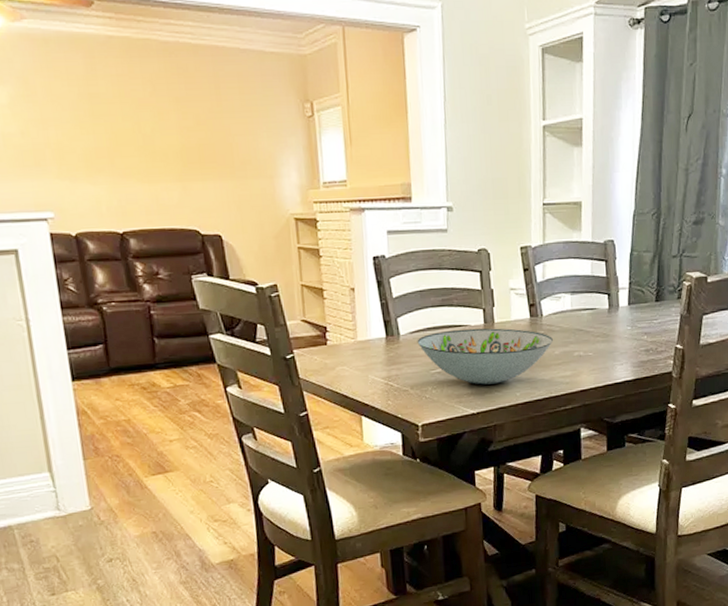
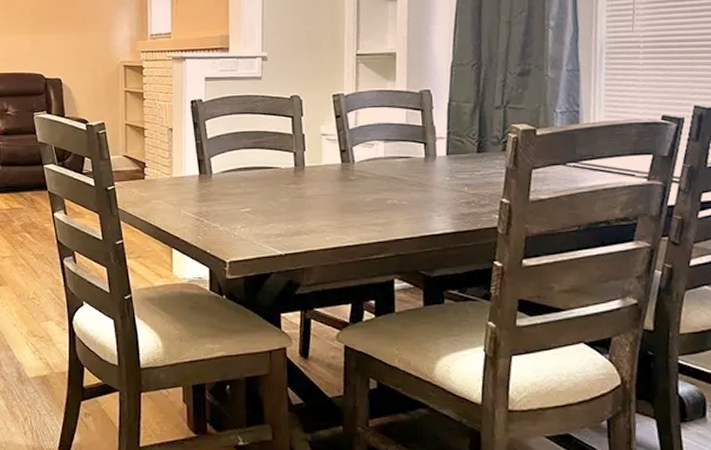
decorative bowl: present [417,328,553,385] -> none [228,171,365,227]

